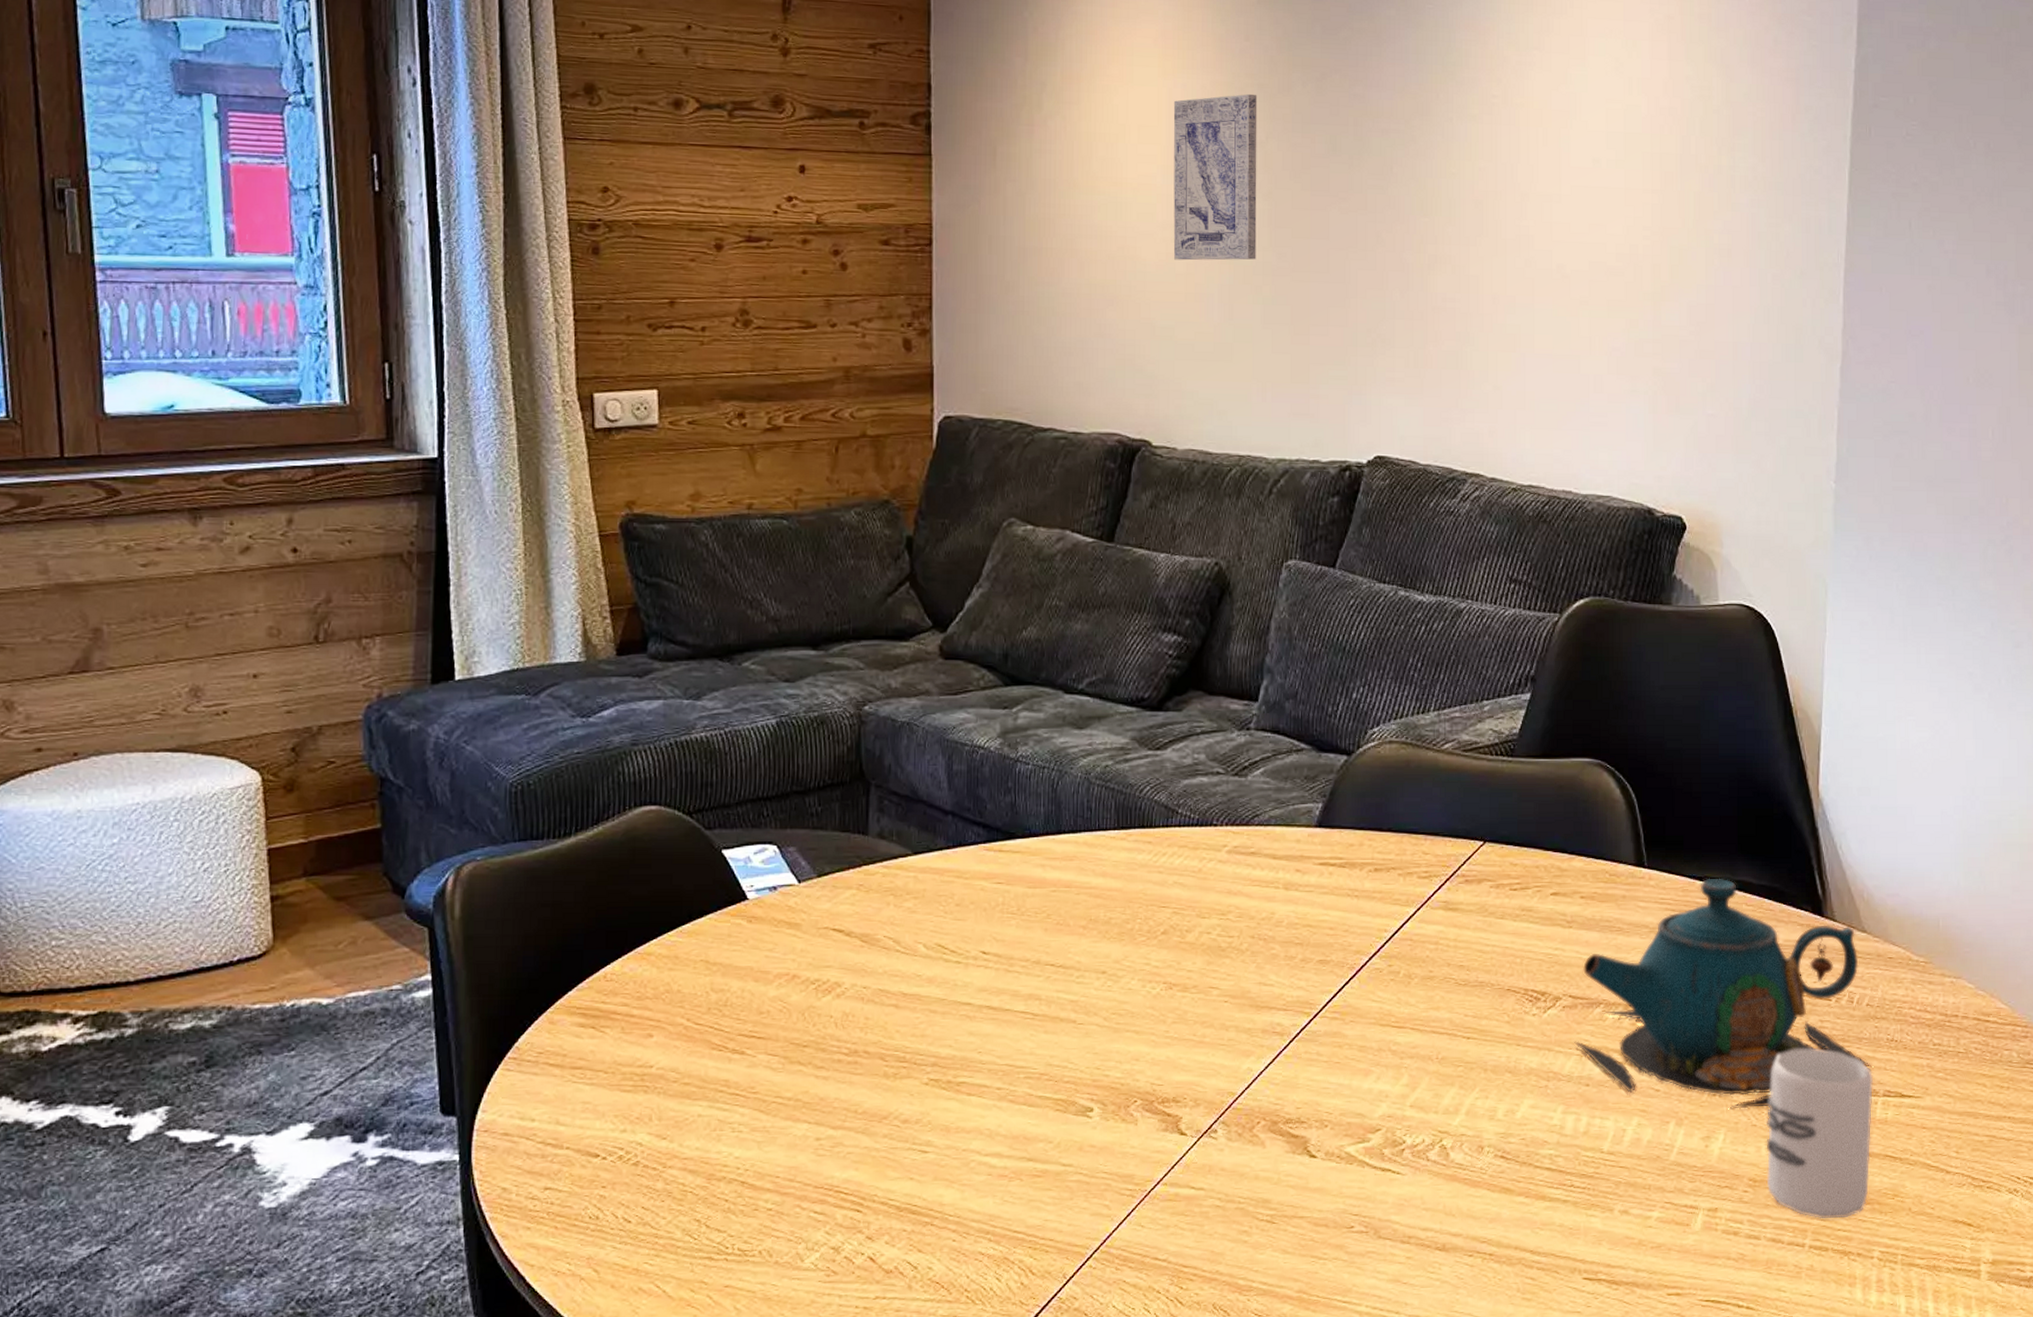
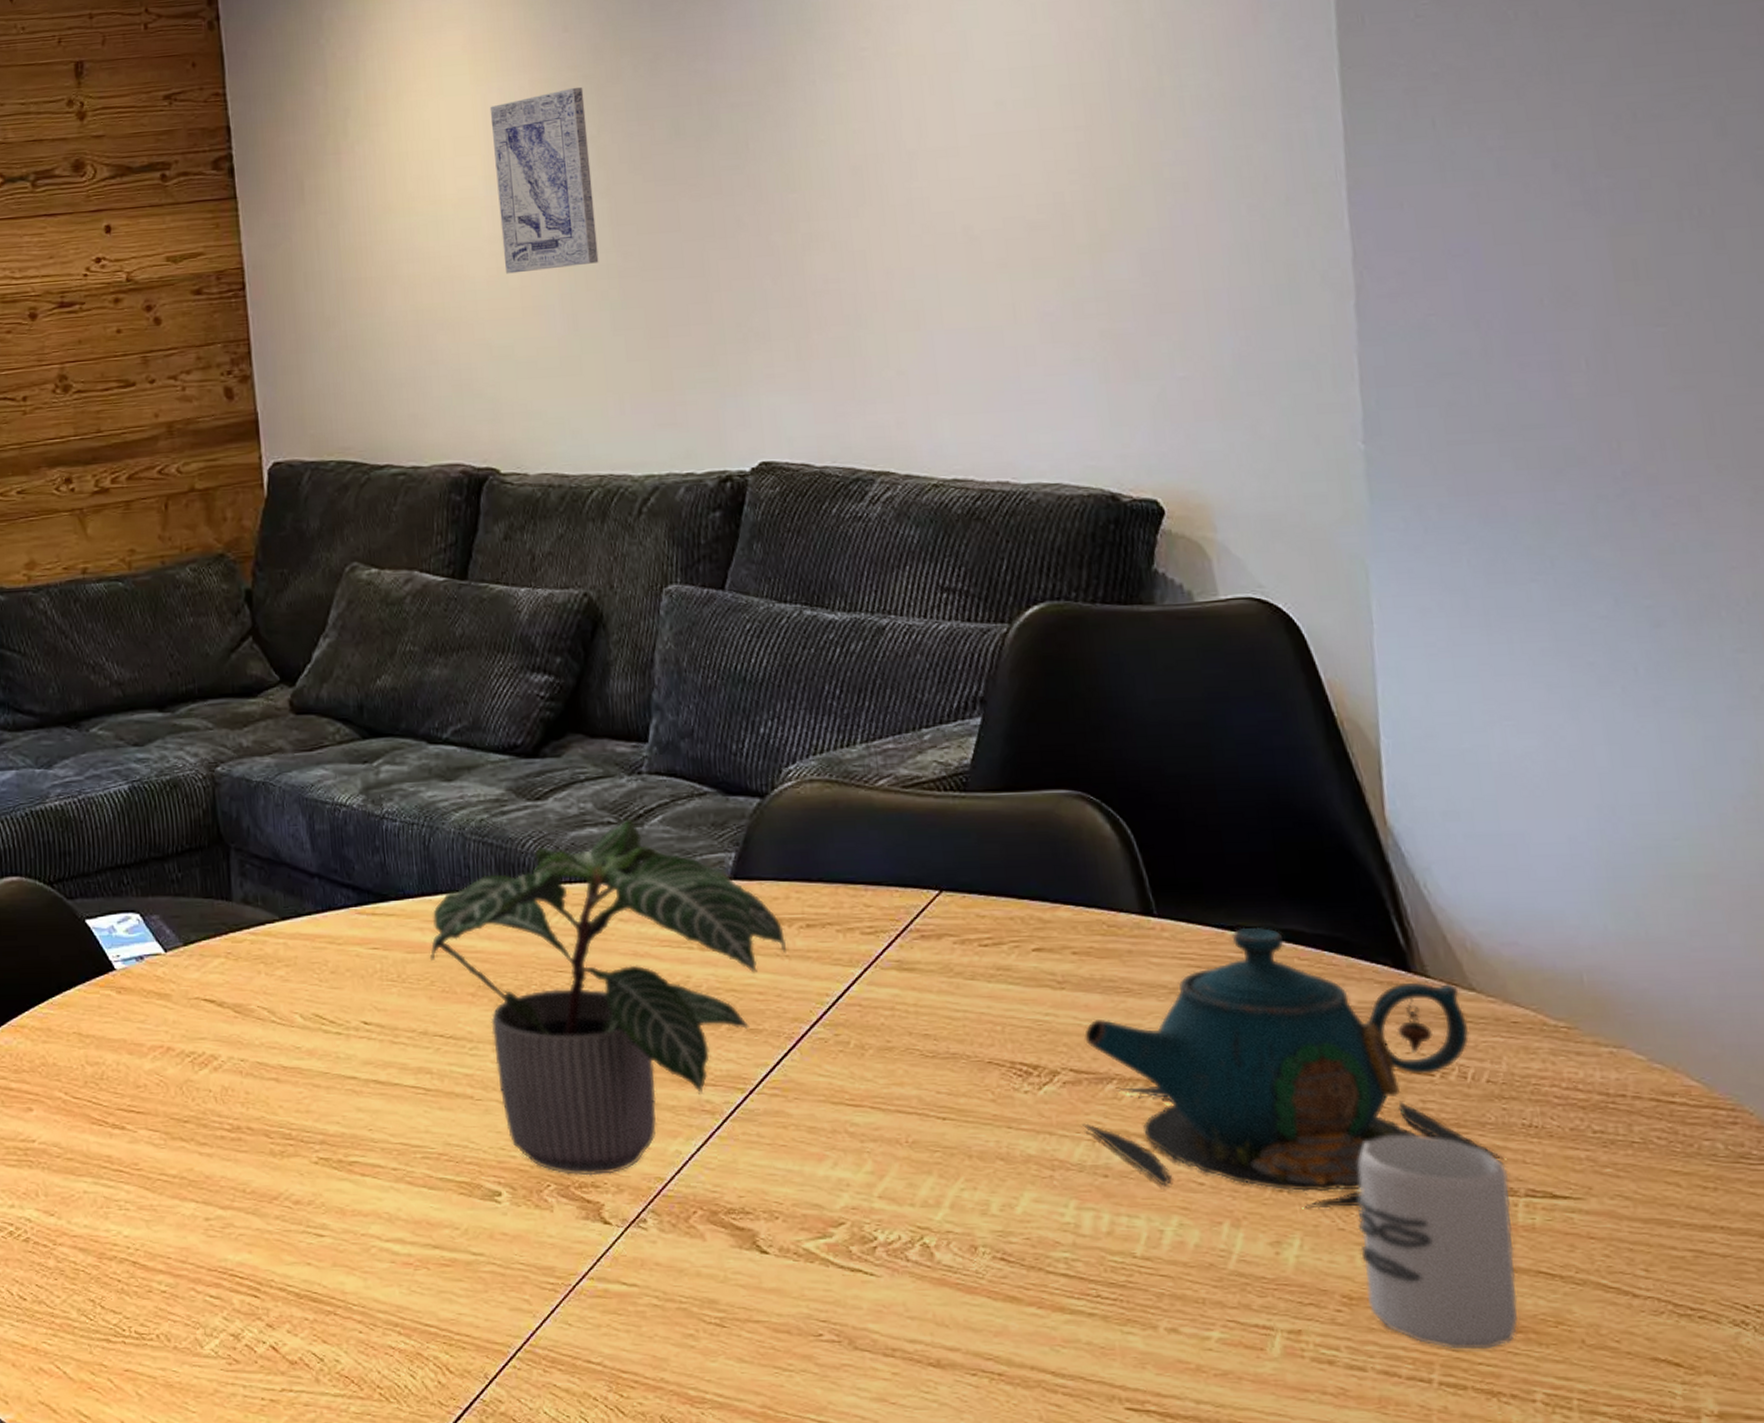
potted plant: none [1048,769,1357,1092] -> present [429,818,787,1176]

